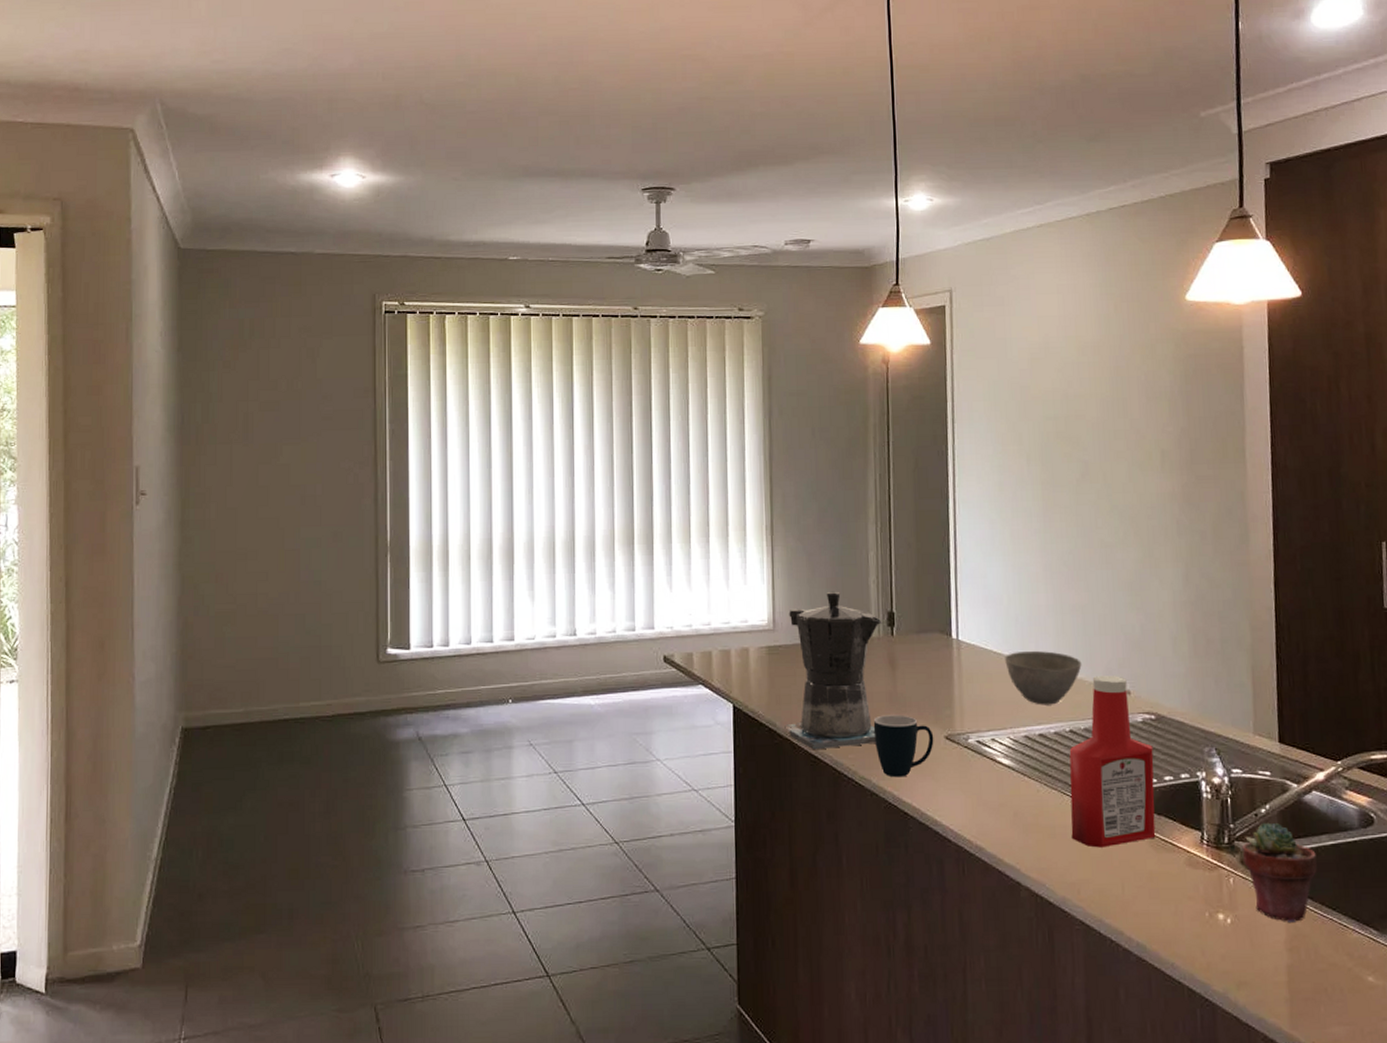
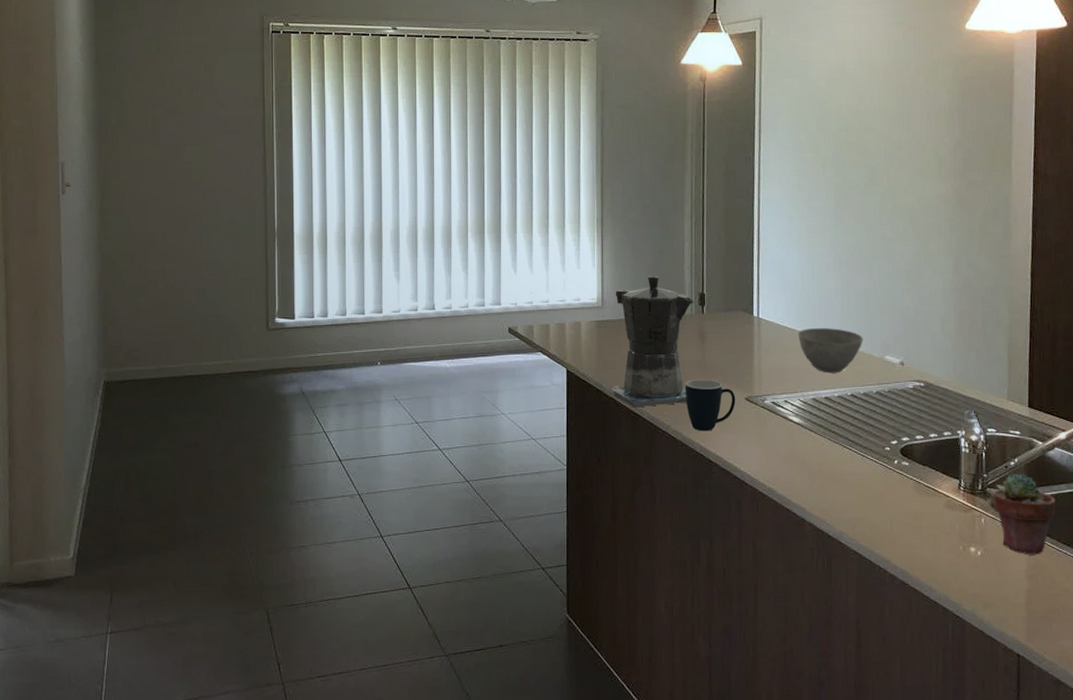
ketchup bottle: present [1069,676,1156,848] -> none [849,349,922,492]

